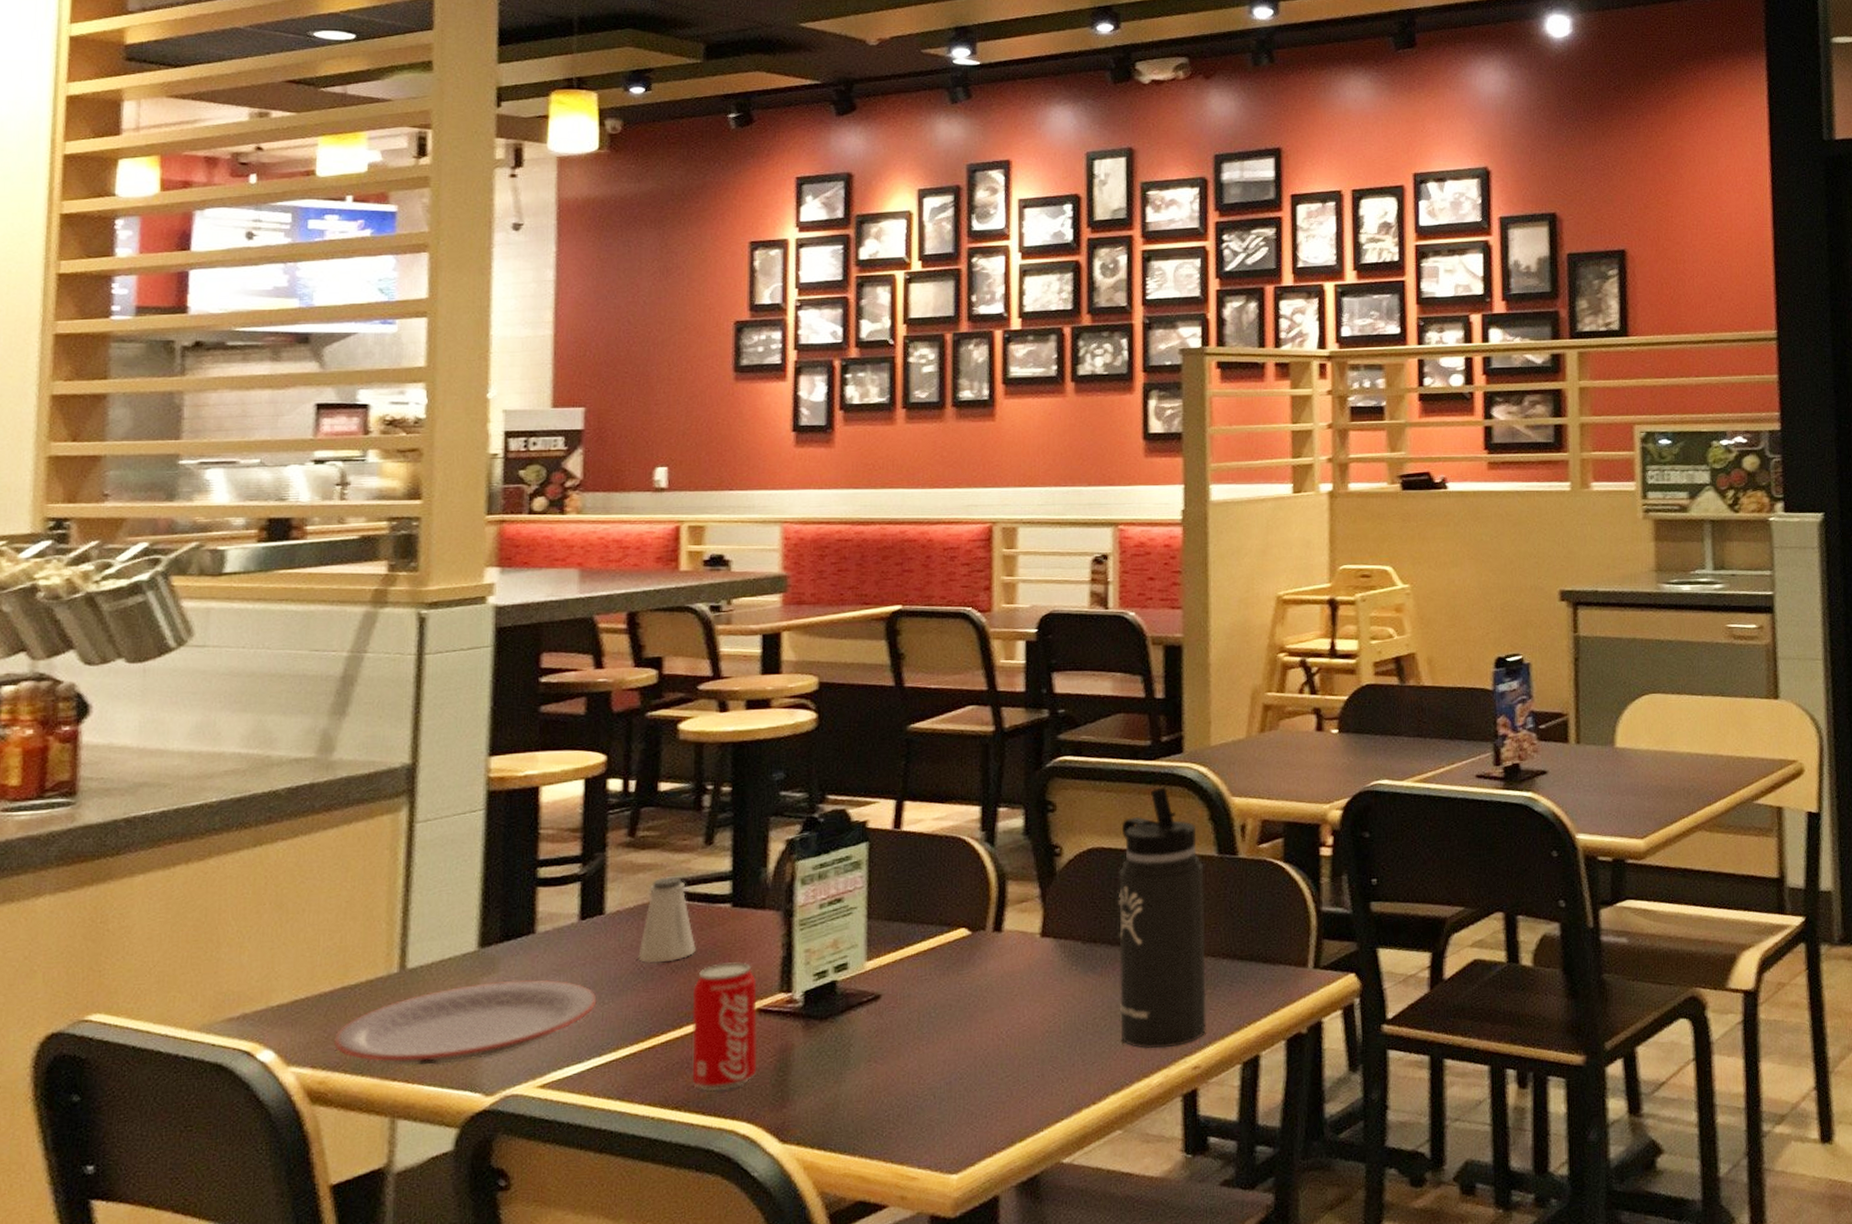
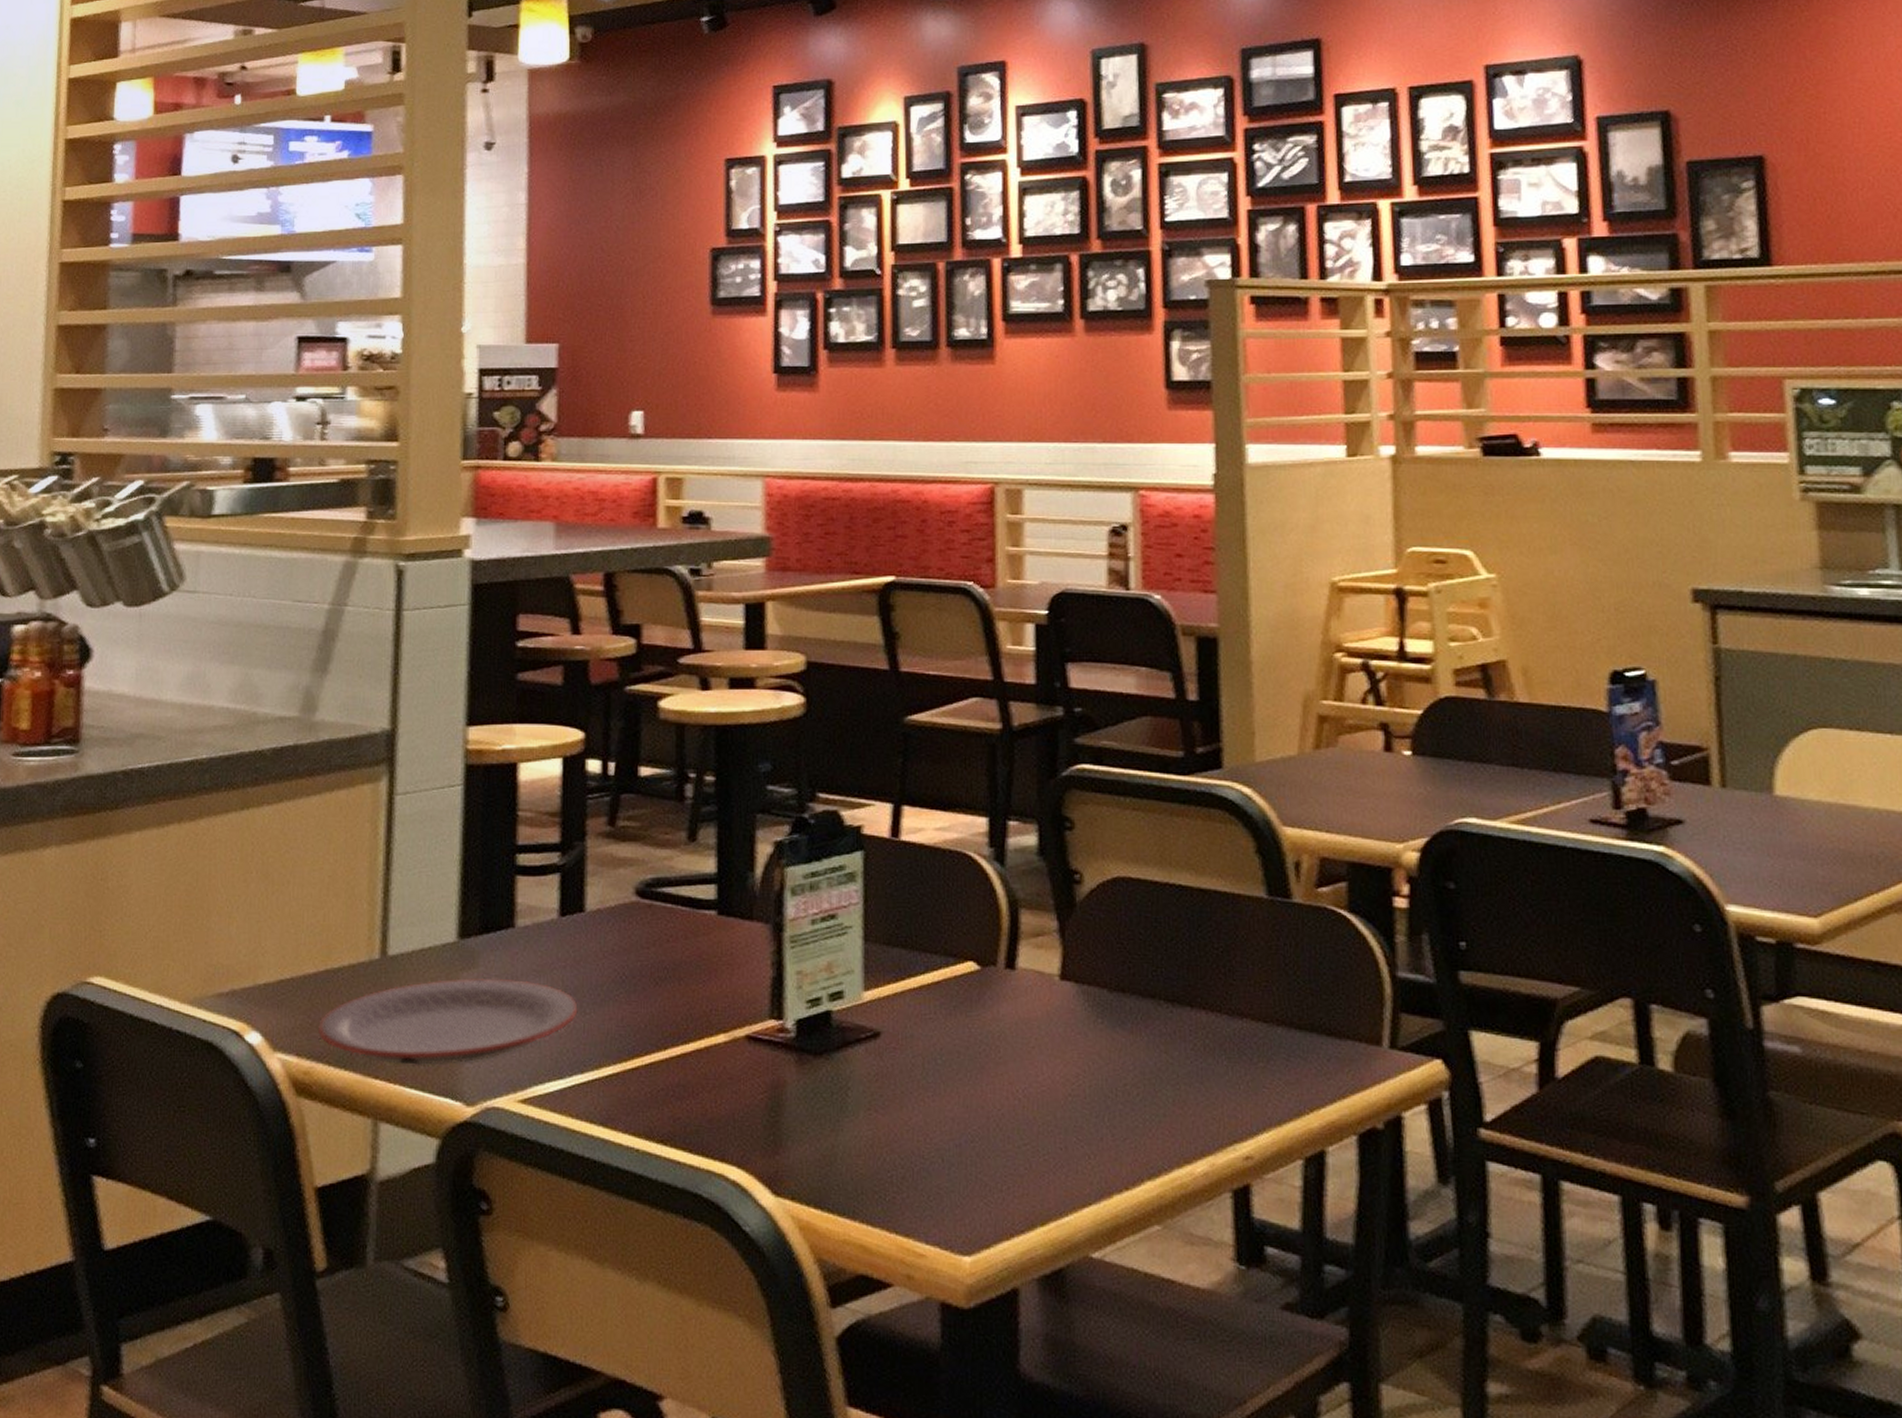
saltshaker: present [638,876,696,964] -> none [620,874,680,972]
beverage can: present [692,962,758,1092] -> none [677,979,747,1127]
thermos bottle: present [1118,787,1206,1049] -> none [1149,809,1259,1130]

